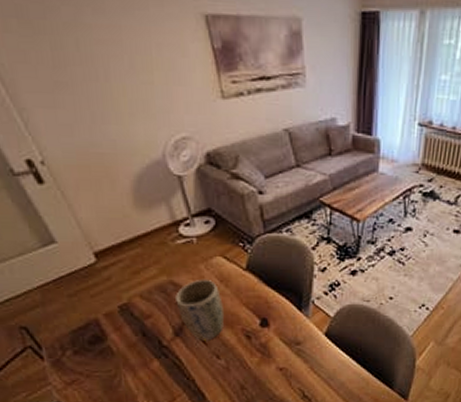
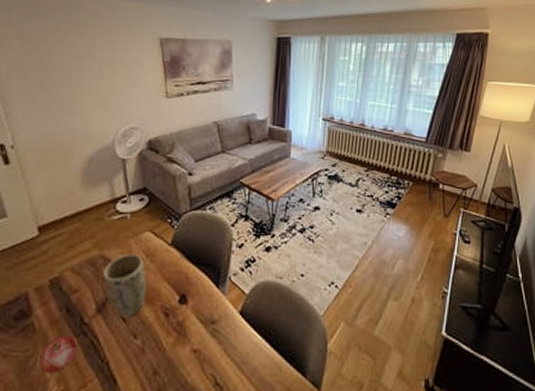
fruit: none [125,357,160,389] -> present [40,335,77,373]

